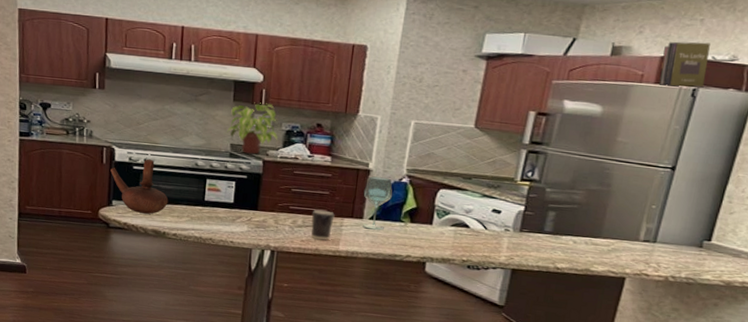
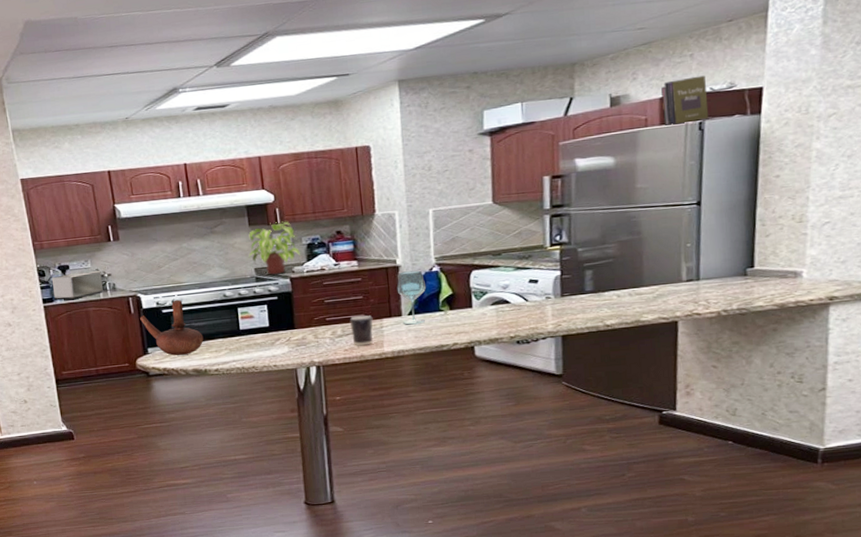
toaster: none [31,112,81,139] -> present [51,270,103,301]

